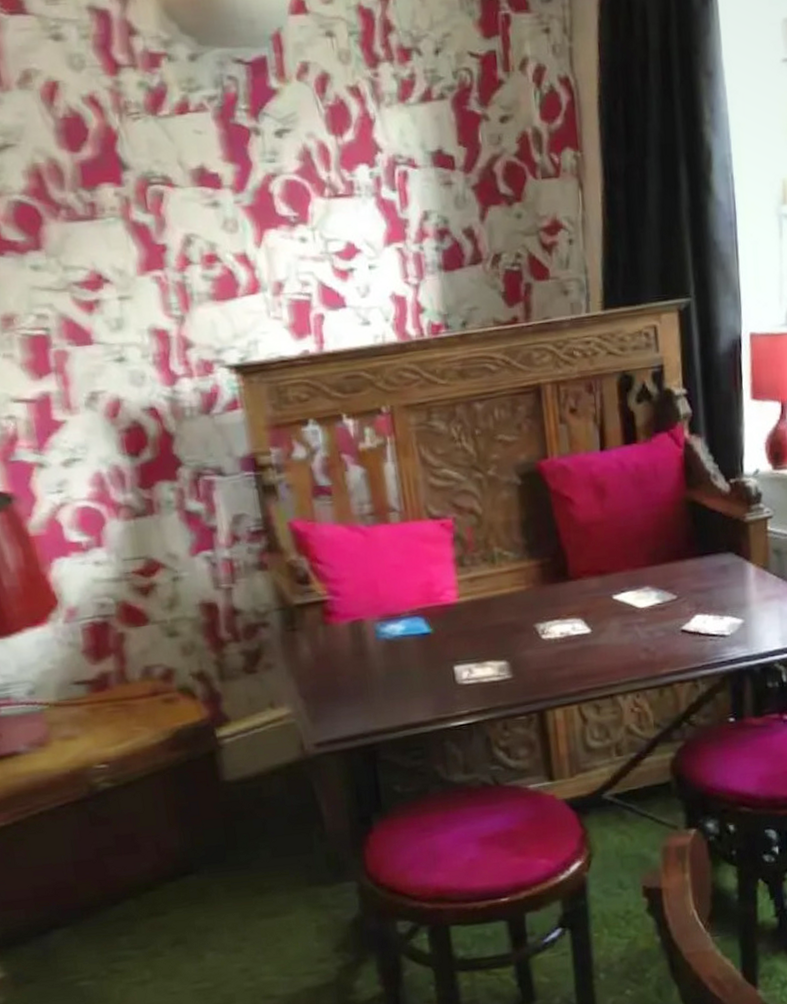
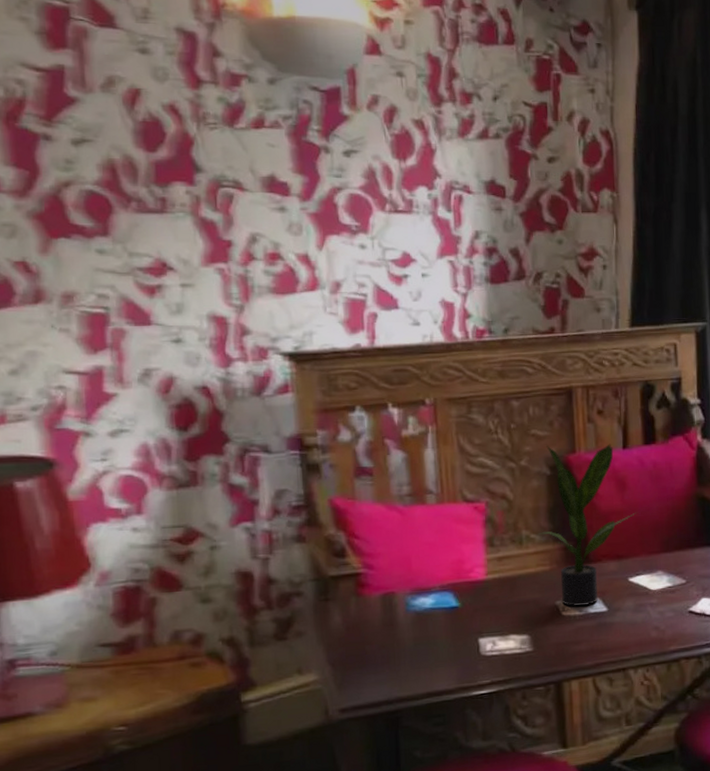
potted plant: none [512,446,619,629] -> present [539,443,636,607]

